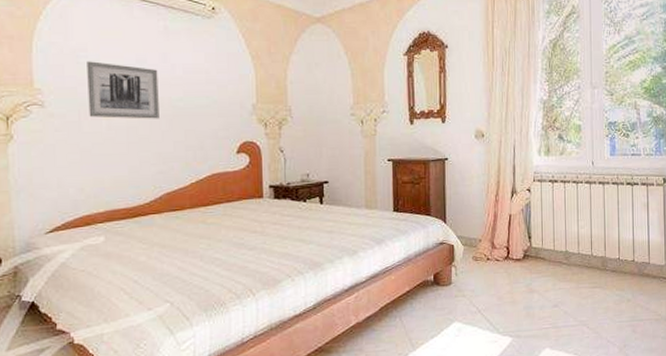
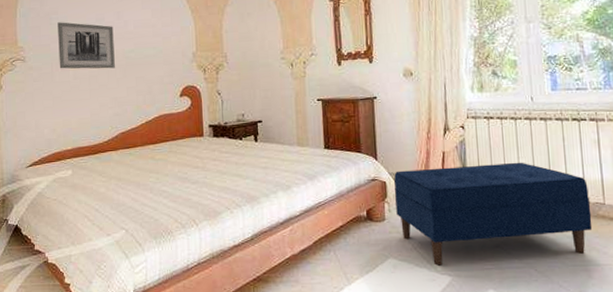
bench: none [461,224,638,327] -> present [394,162,593,266]

